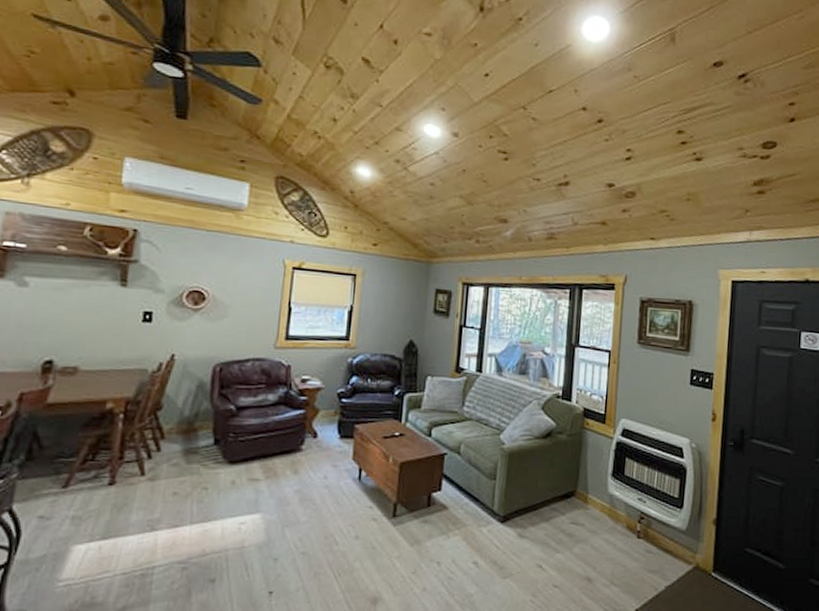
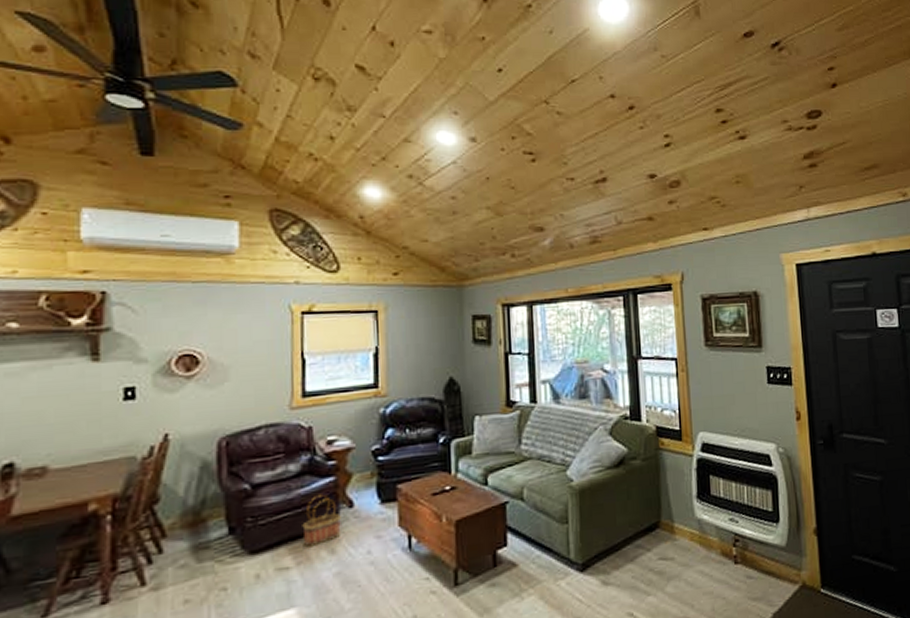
basket: none [272,423,306,466] -> present [302,494,341,548]

